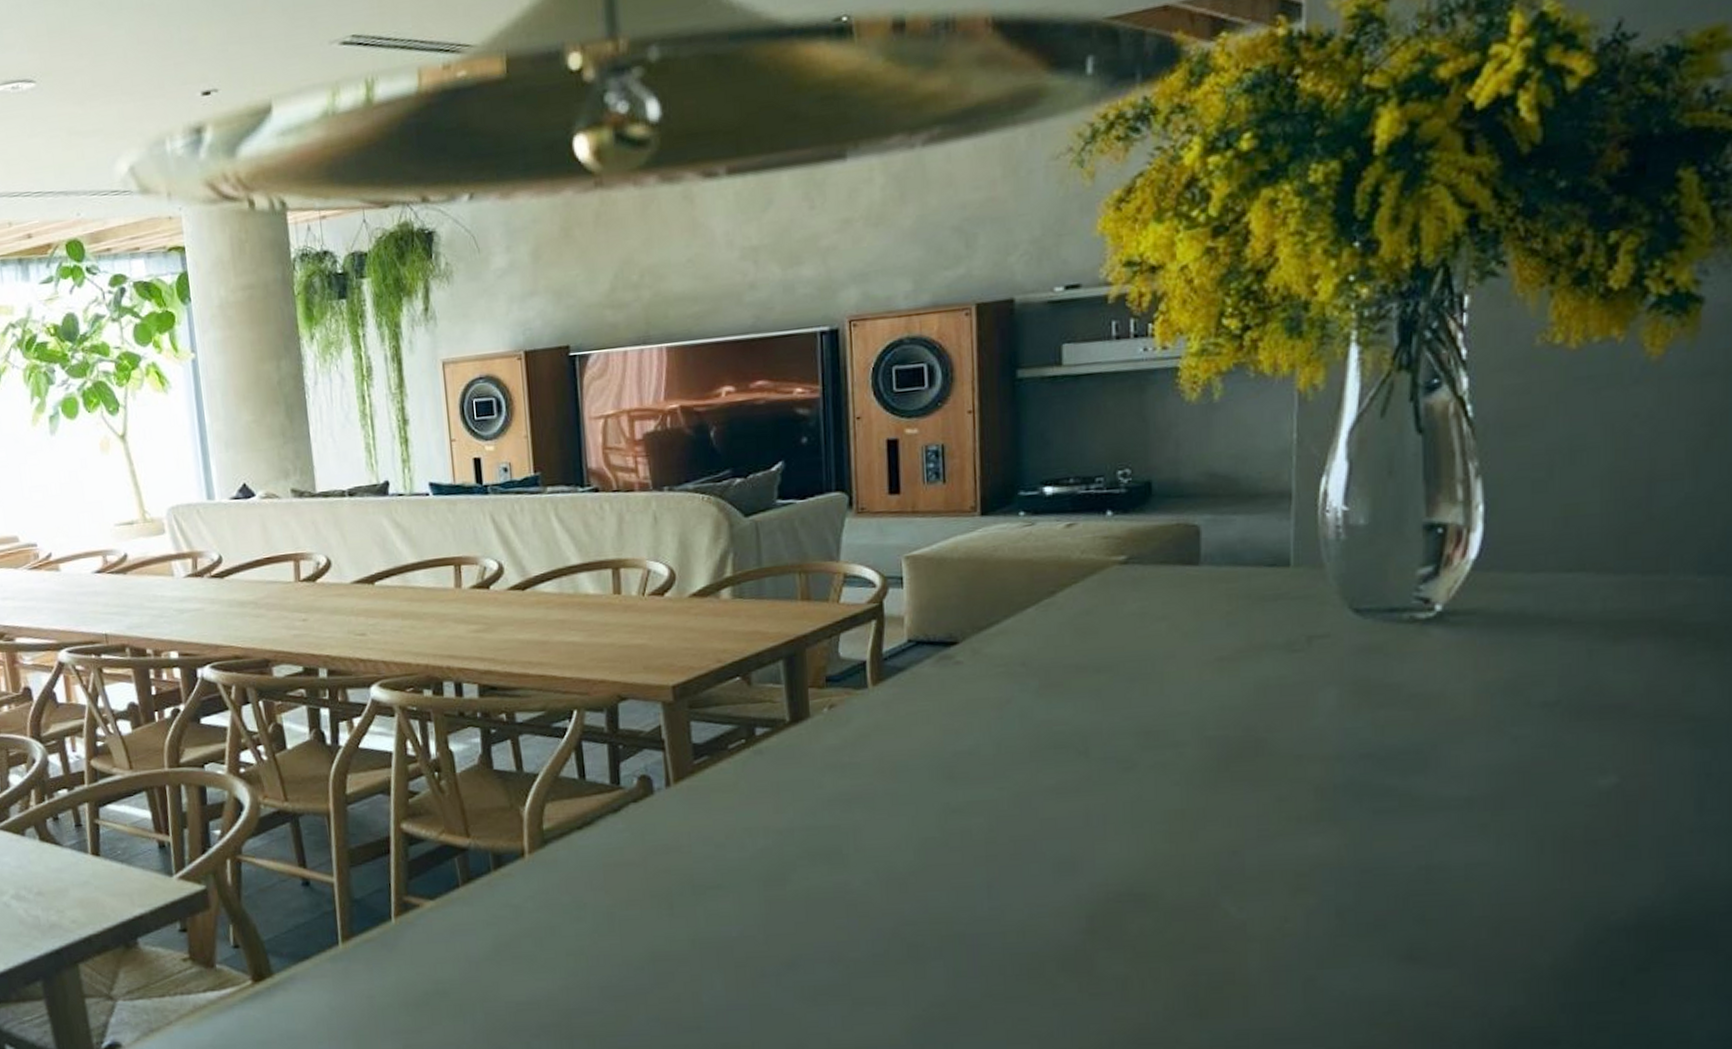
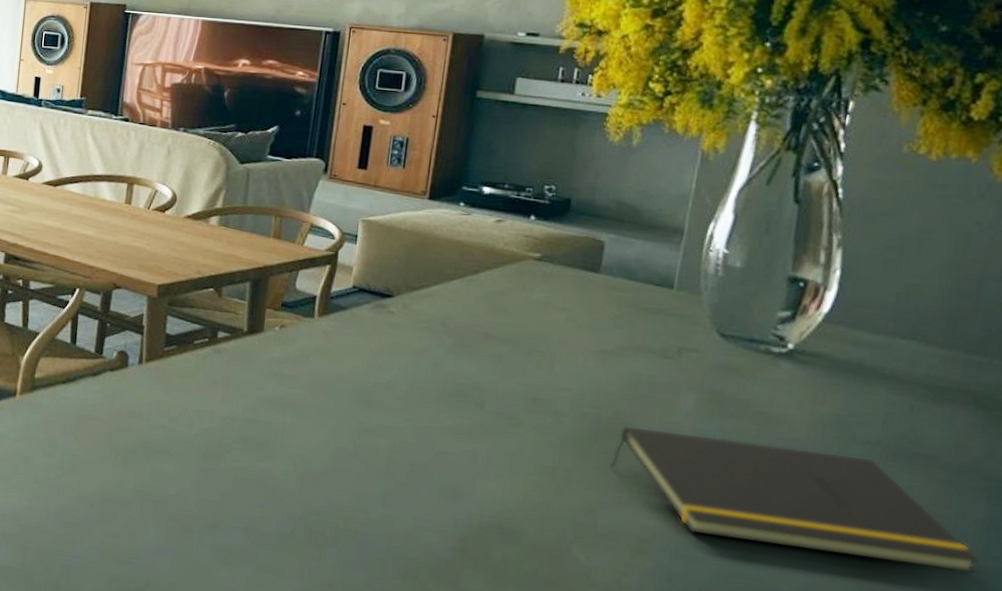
notepad: none [1248,721,1693,855] -> present [609,425,980,574]

